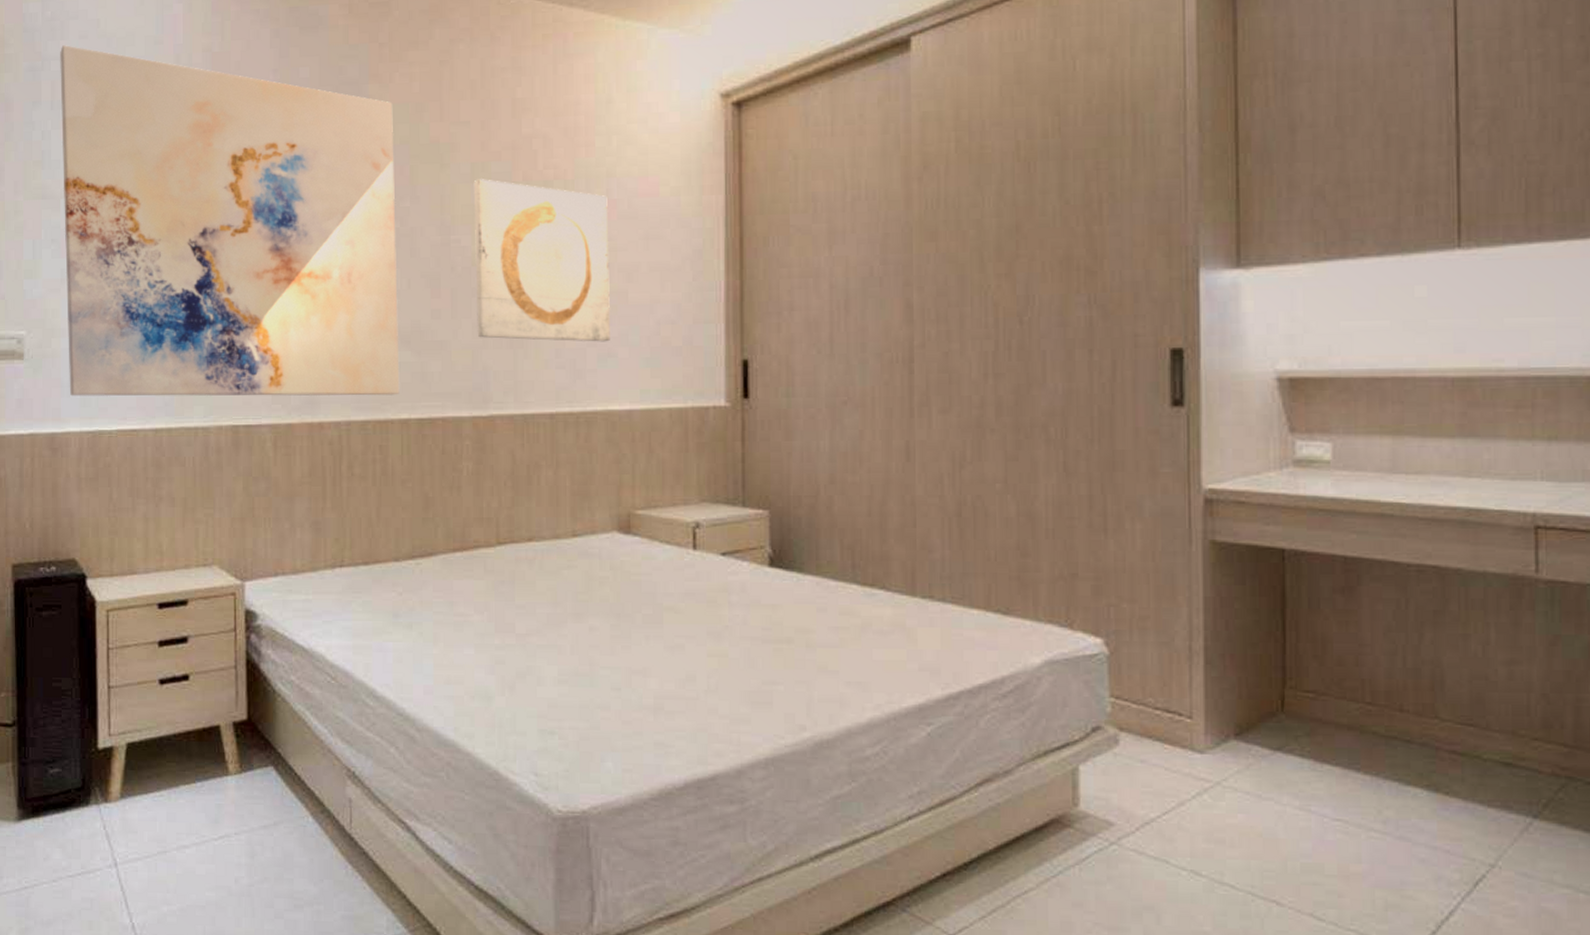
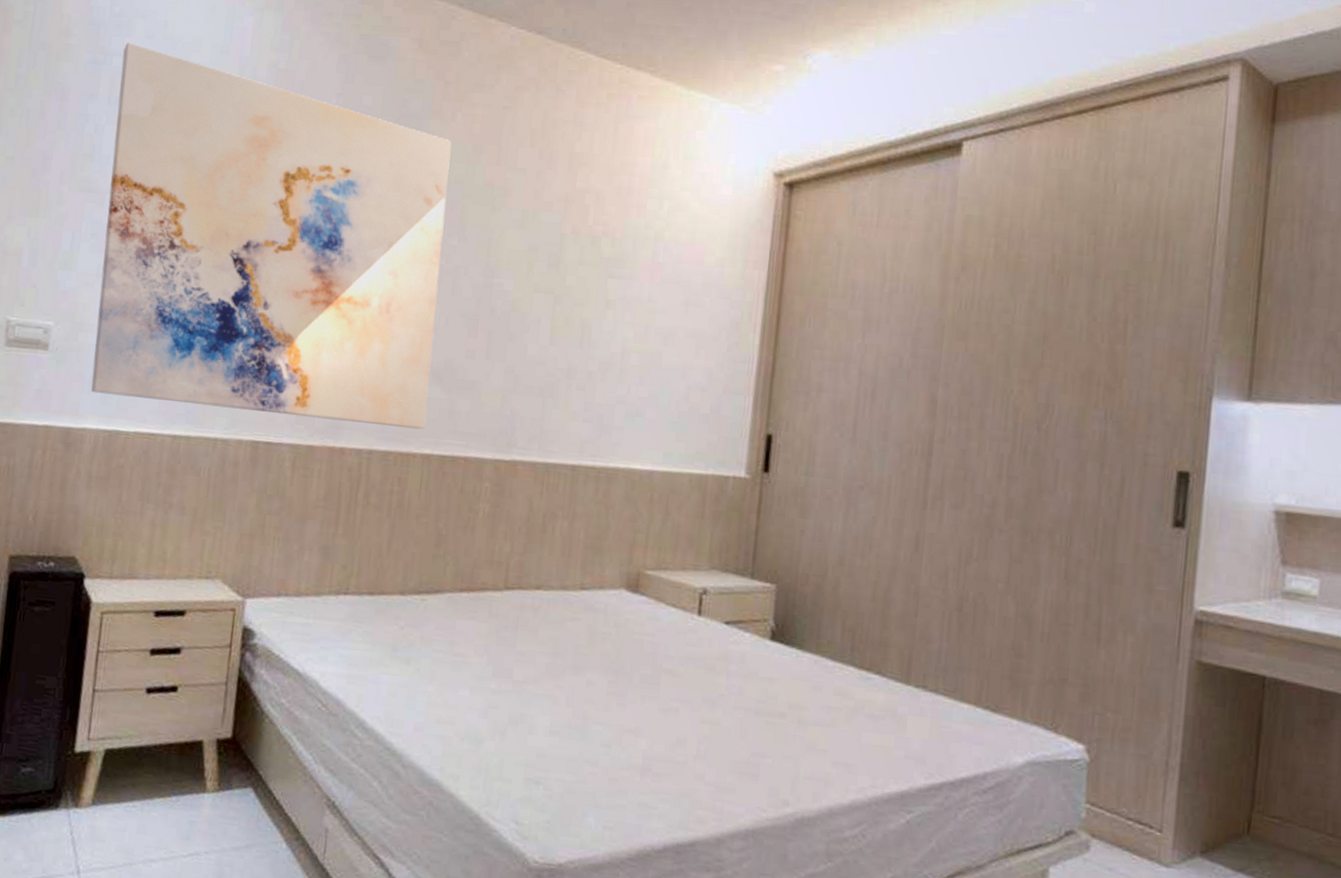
wall art: present [473,179,610,342] -> none [509,226,653,401]

